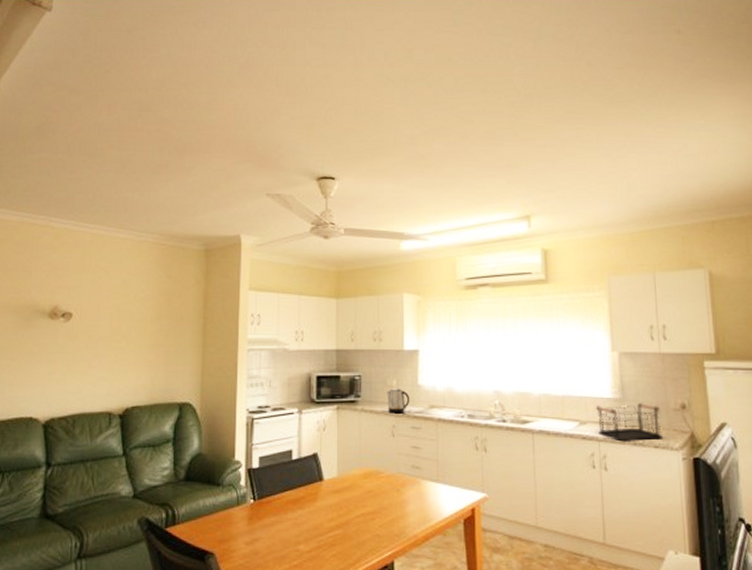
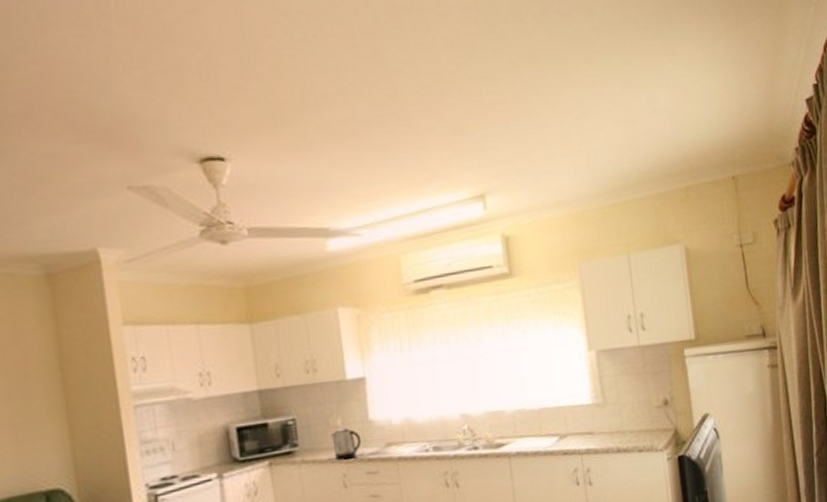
dish rack: present [596,403,662,443] -> none [576,405,646,452]

